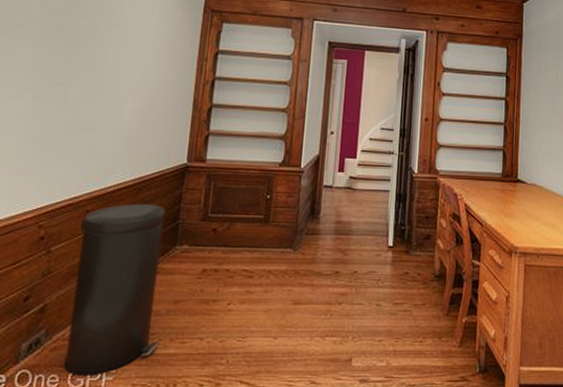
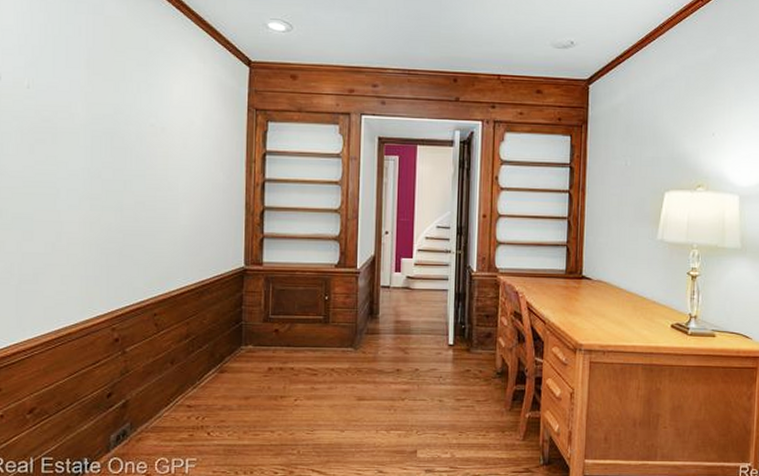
pedal bin: present [64,204,165,376] -> none [150,307,234,463]

